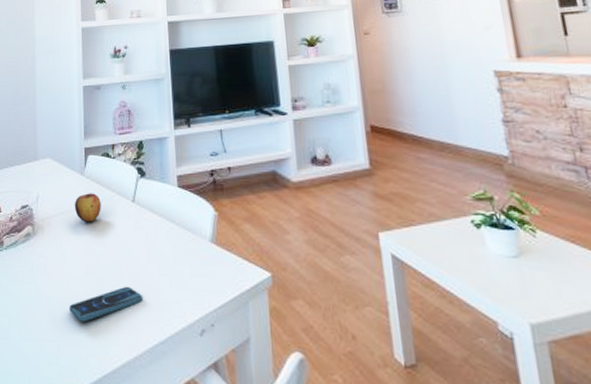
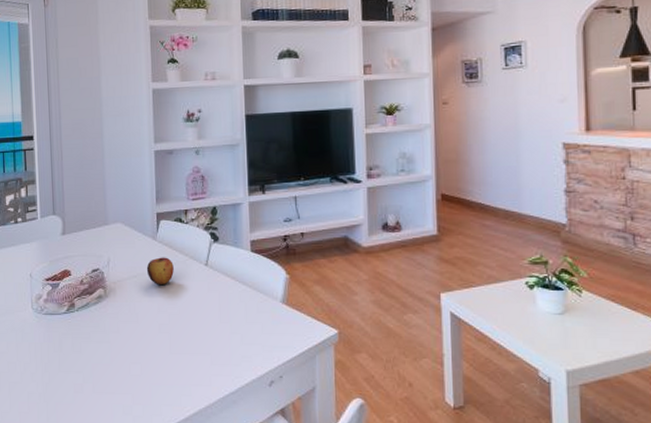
smartphone: present [69,286,142,322] -> none [143,343,214,376]

